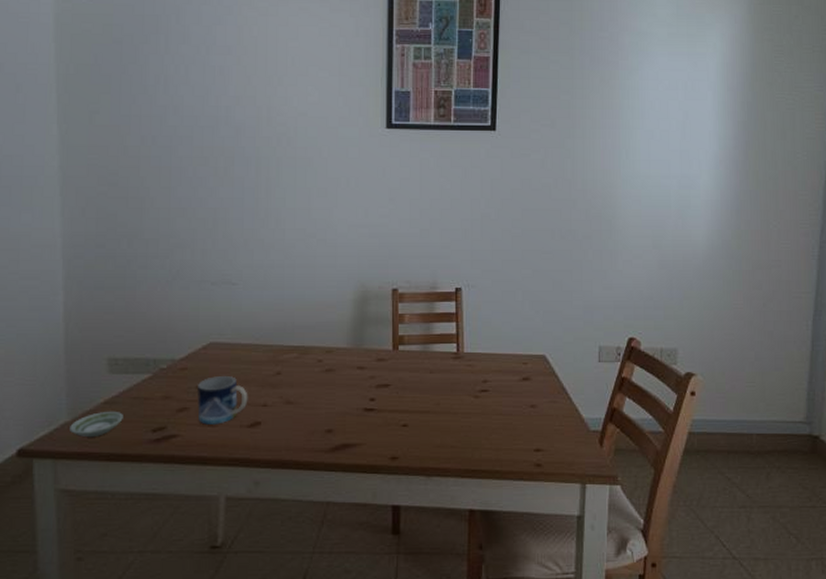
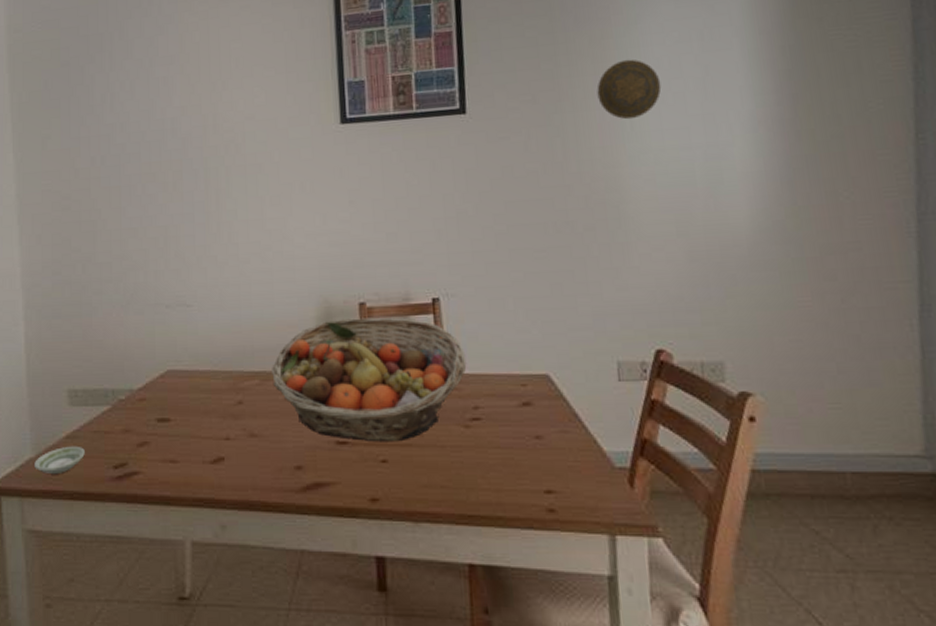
mug: present [196,375,248,425] -> none [156,405,210,460]
fruit basket: none [310,302,480,410] -> present [272,317,467,442]
decorative plate: none [603,99,652,149] -> present [596,59,662,120]

